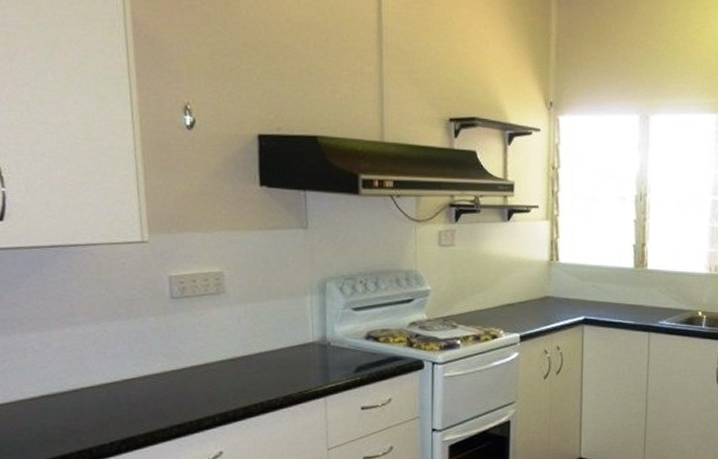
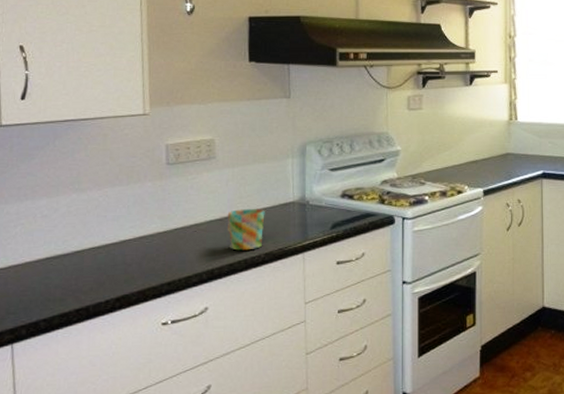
mug: none [240,349,282,393] -> present [227,209,265,251]

